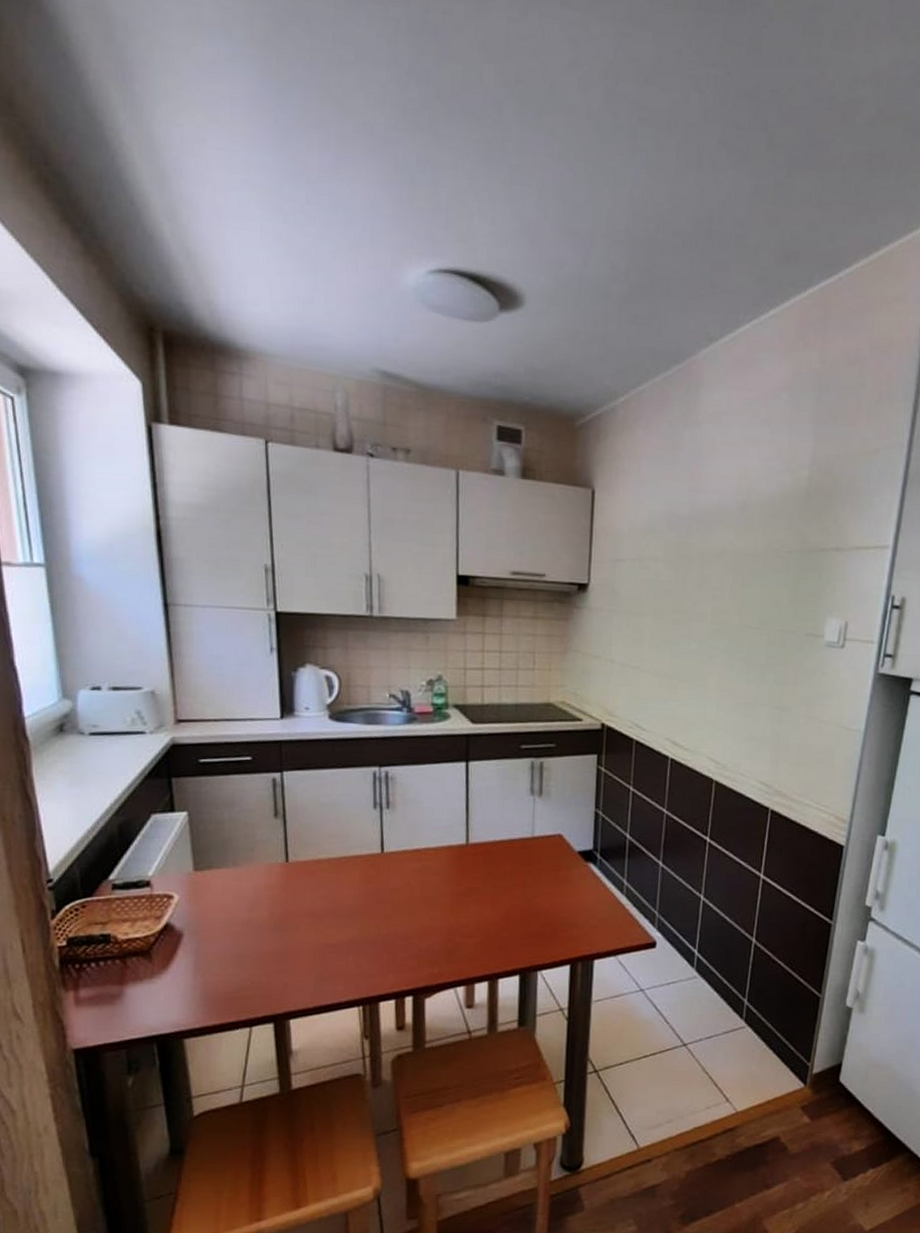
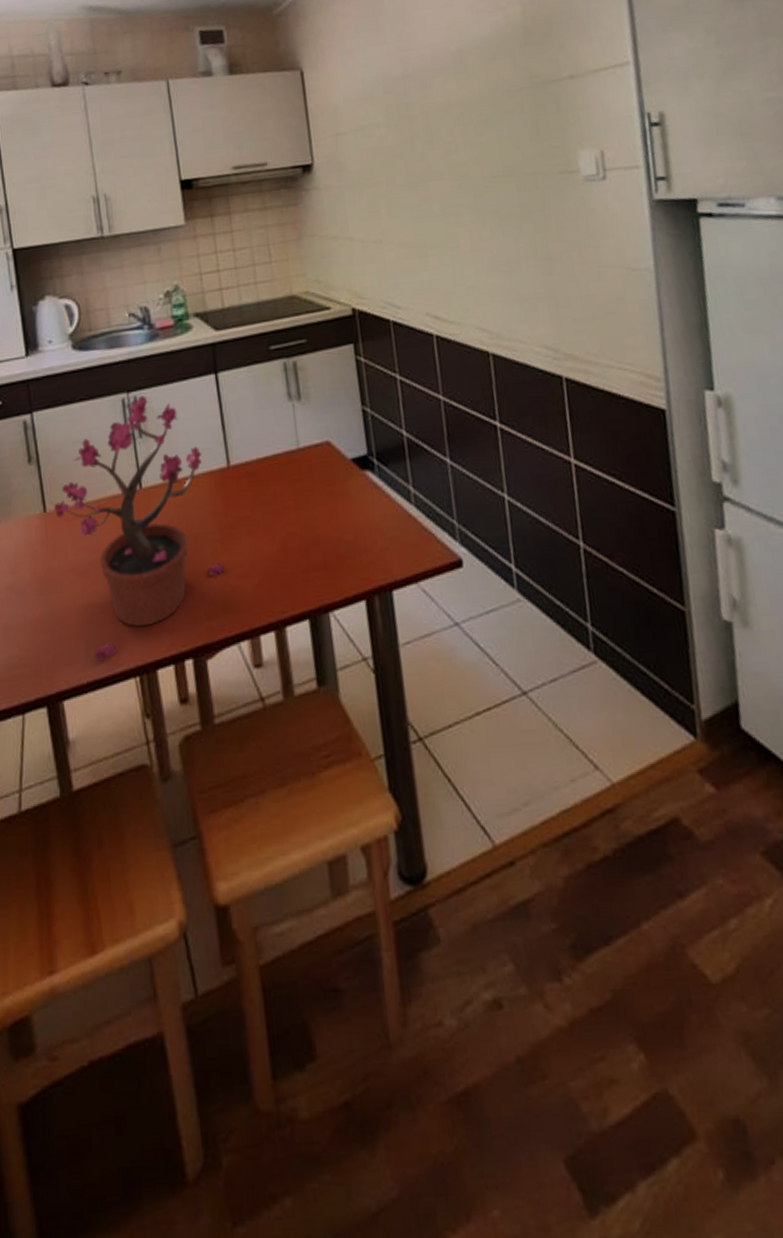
potted plant: none [295,772,451,991] -> present [53,396,224,662]

